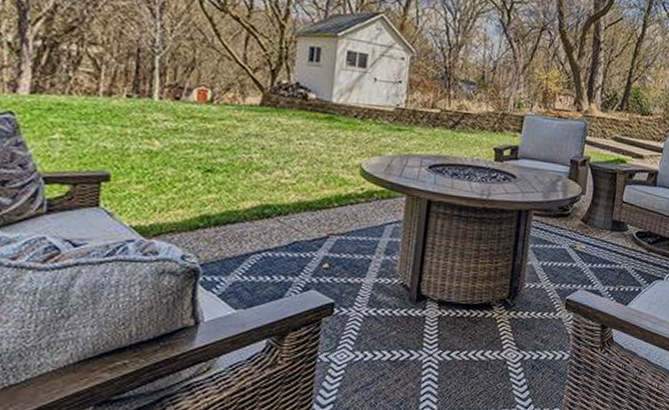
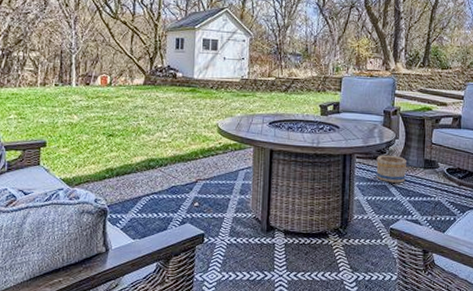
basket: none [555,212,592,247] -> present [376,155,406,183]

